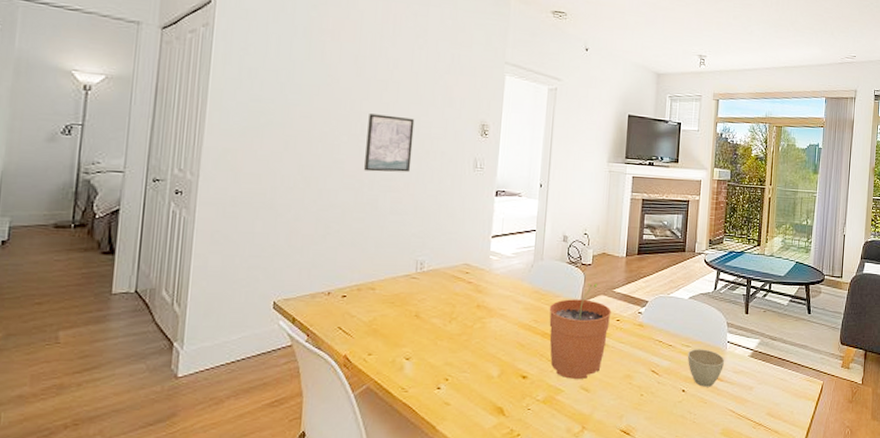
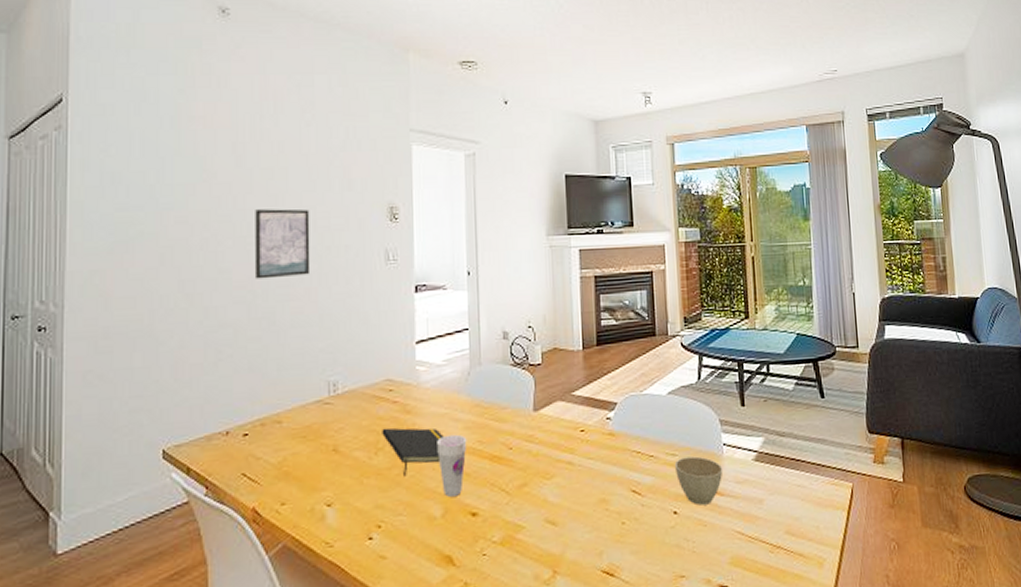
notepad: none [456,302,506,342] -> present [382,427,444,477]
cup: none [500,313,525,361] -> present [437,434,467,497]
plant pot: present [549,284,612,379] -> none [495,388,573,511]

